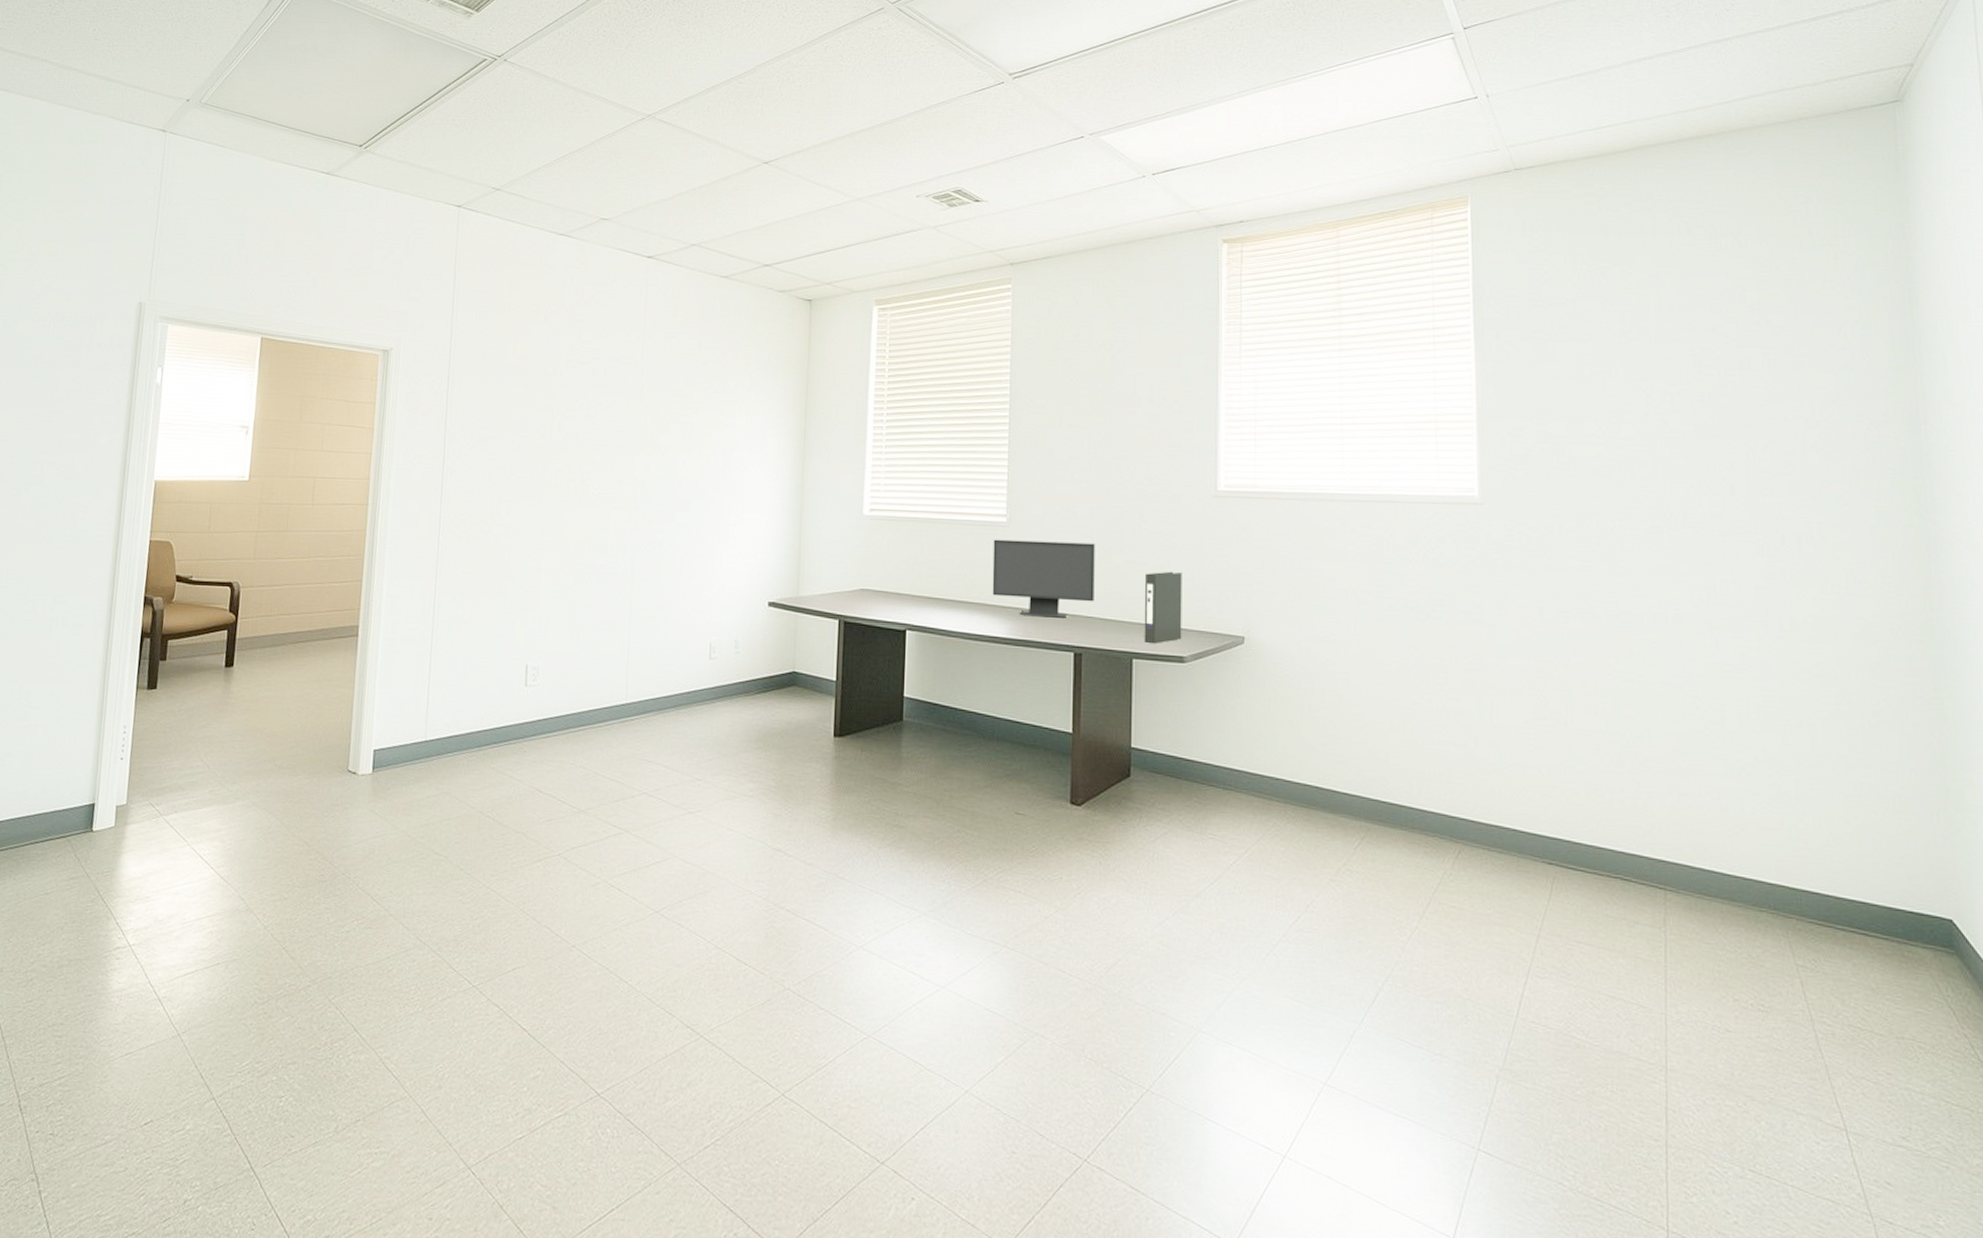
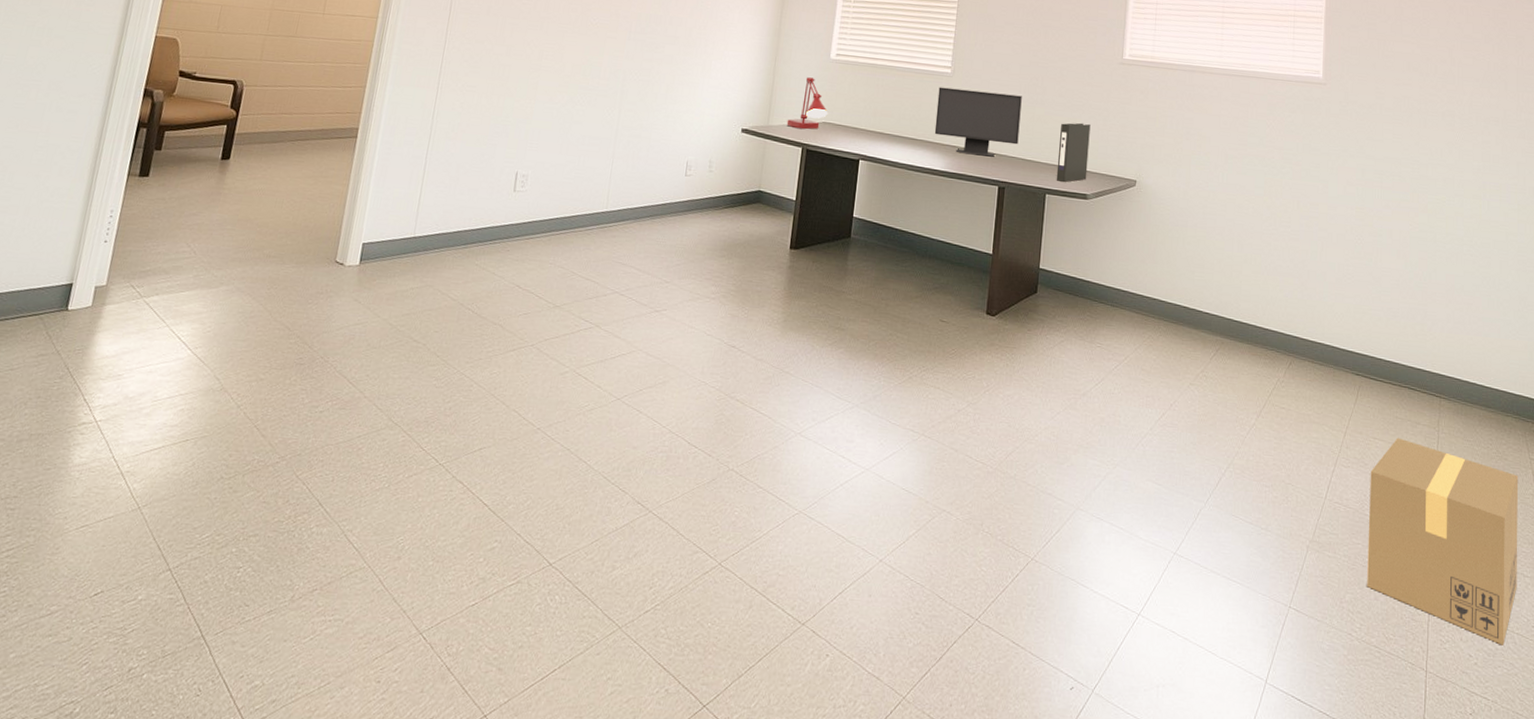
desk lamp: none [819,538,866,599] -> present [786,77,828,130]
cardboard box: none [1575,940,1788,1201] -> present [1367,437,1519,646]

